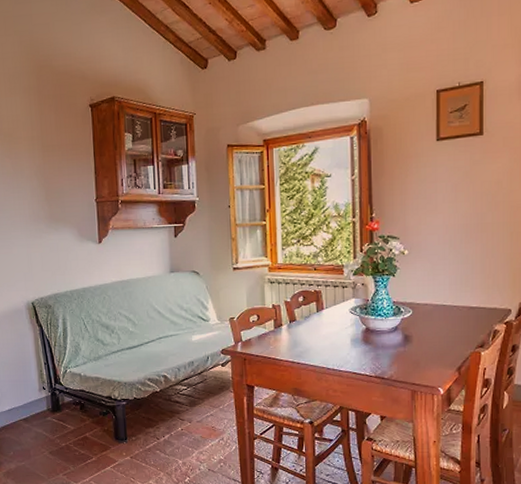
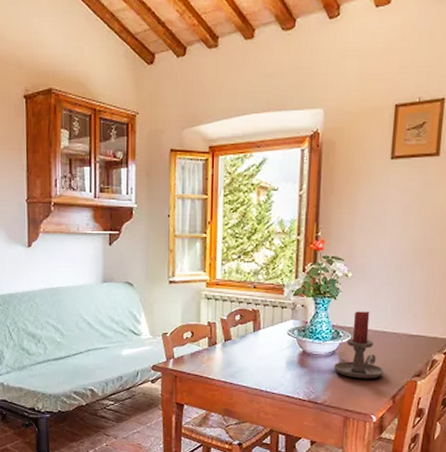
candle holder: none [398,286,448,353] -> present [334,311,384,379]

